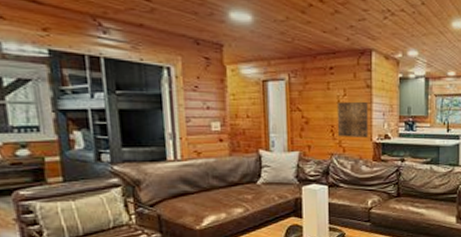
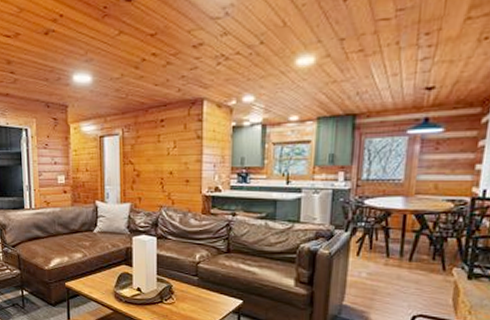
wall art: present [336,101,368,139] -> none [166,153,198,191]

